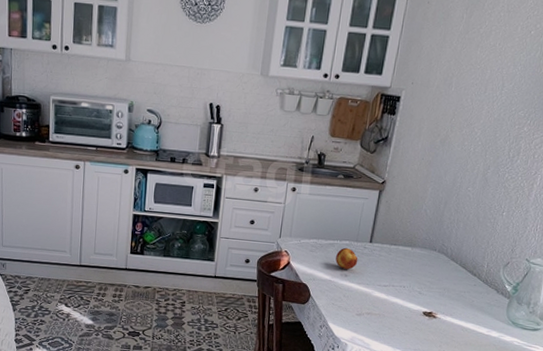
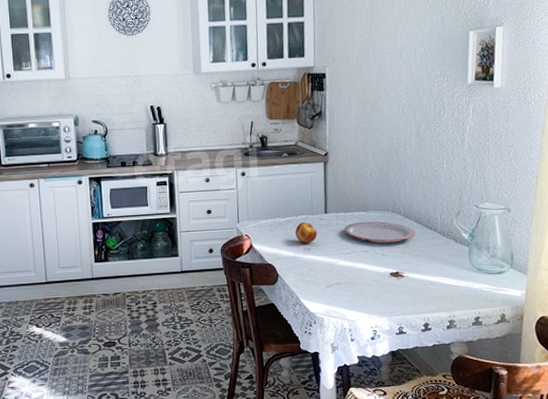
plate: none [385,256,458,283] -> present [344,221,416,243]

